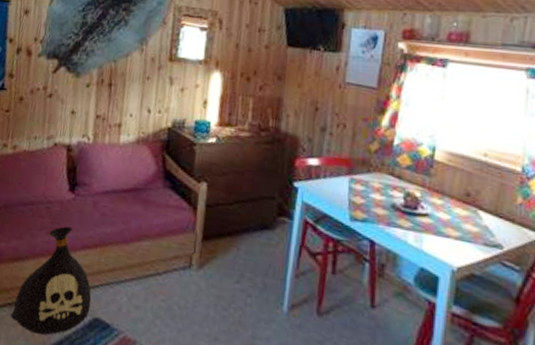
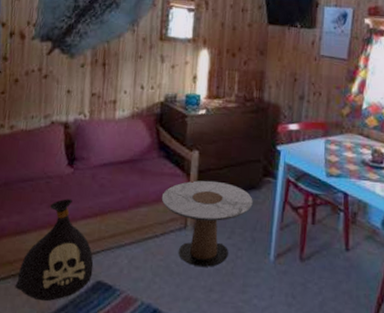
side table: none [165,215,266,313] -> present [161,180,253,267]

